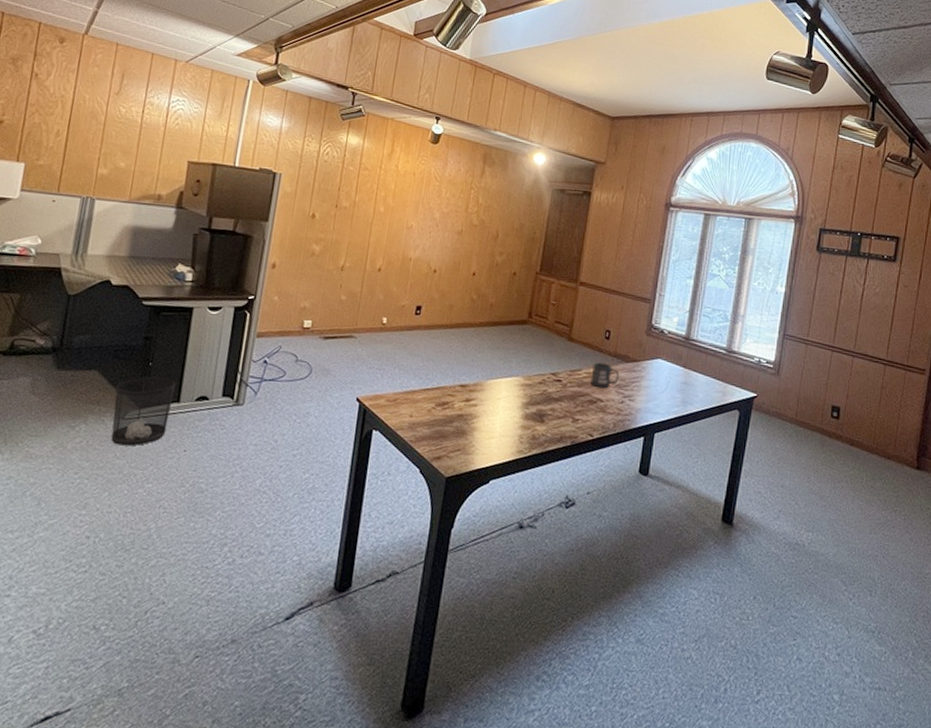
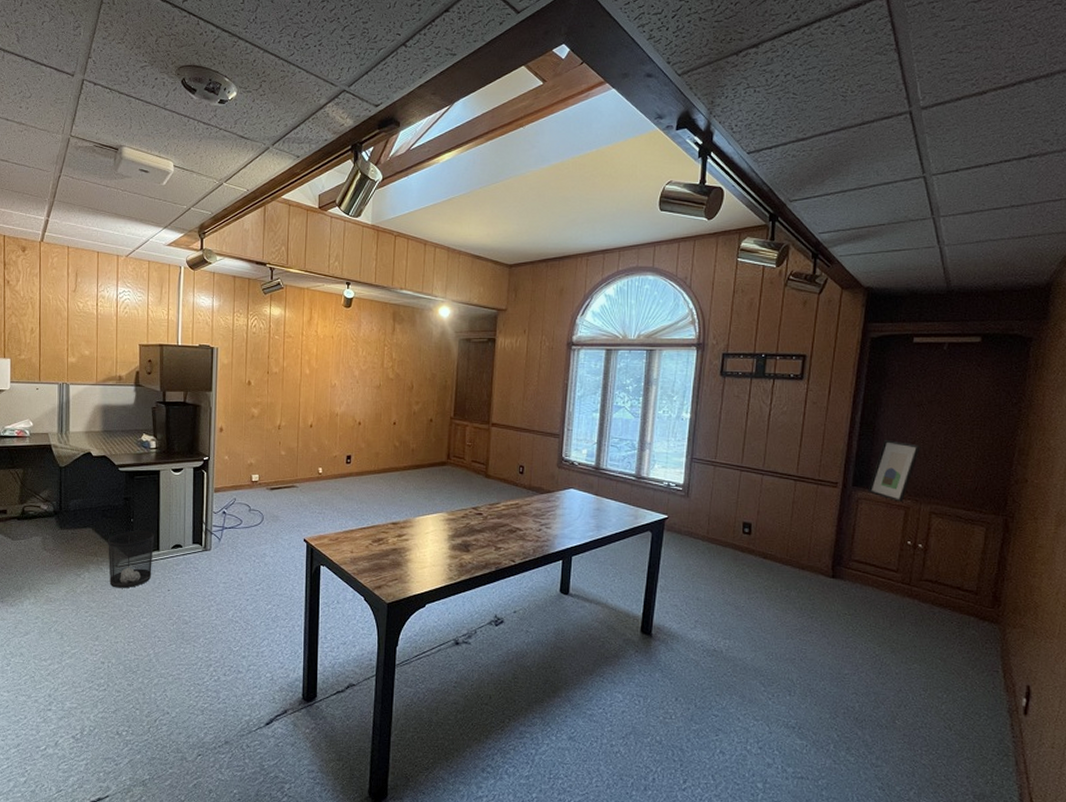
mug: present [590,362,620,389] -> none [509,495,535,519]

